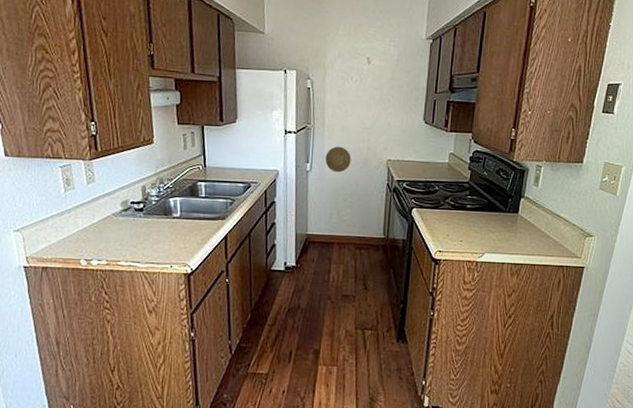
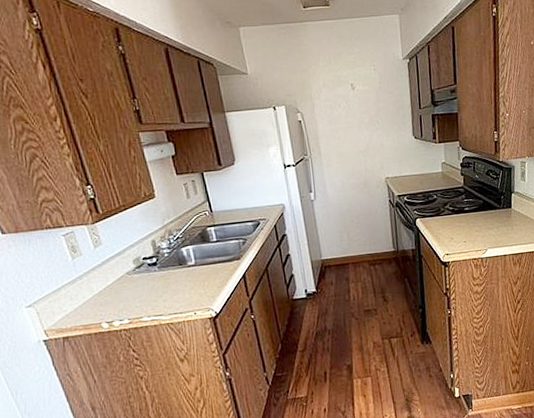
decorative plate: present [325,146,351,173] -> none [326,172,352,198]

